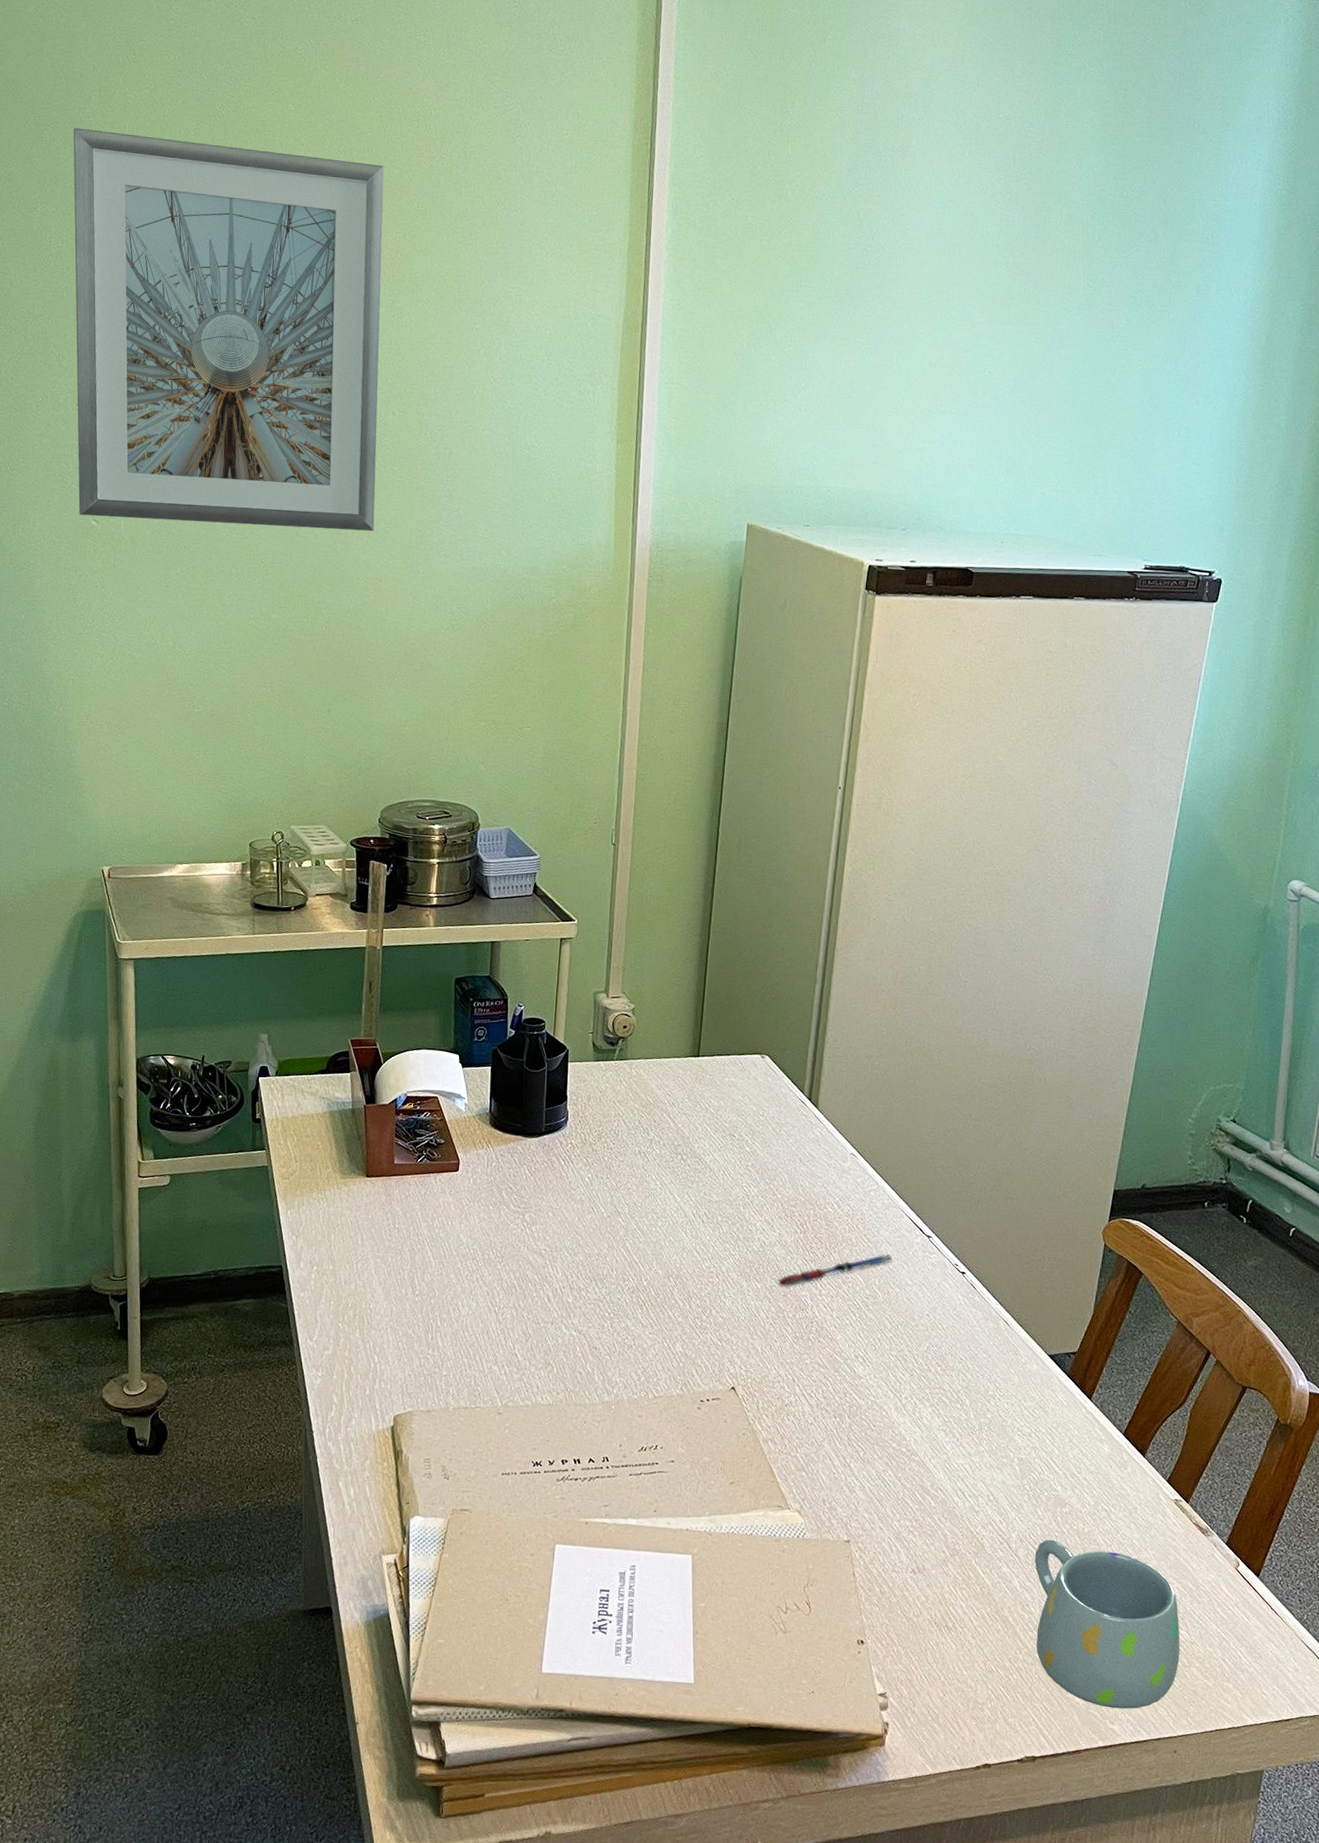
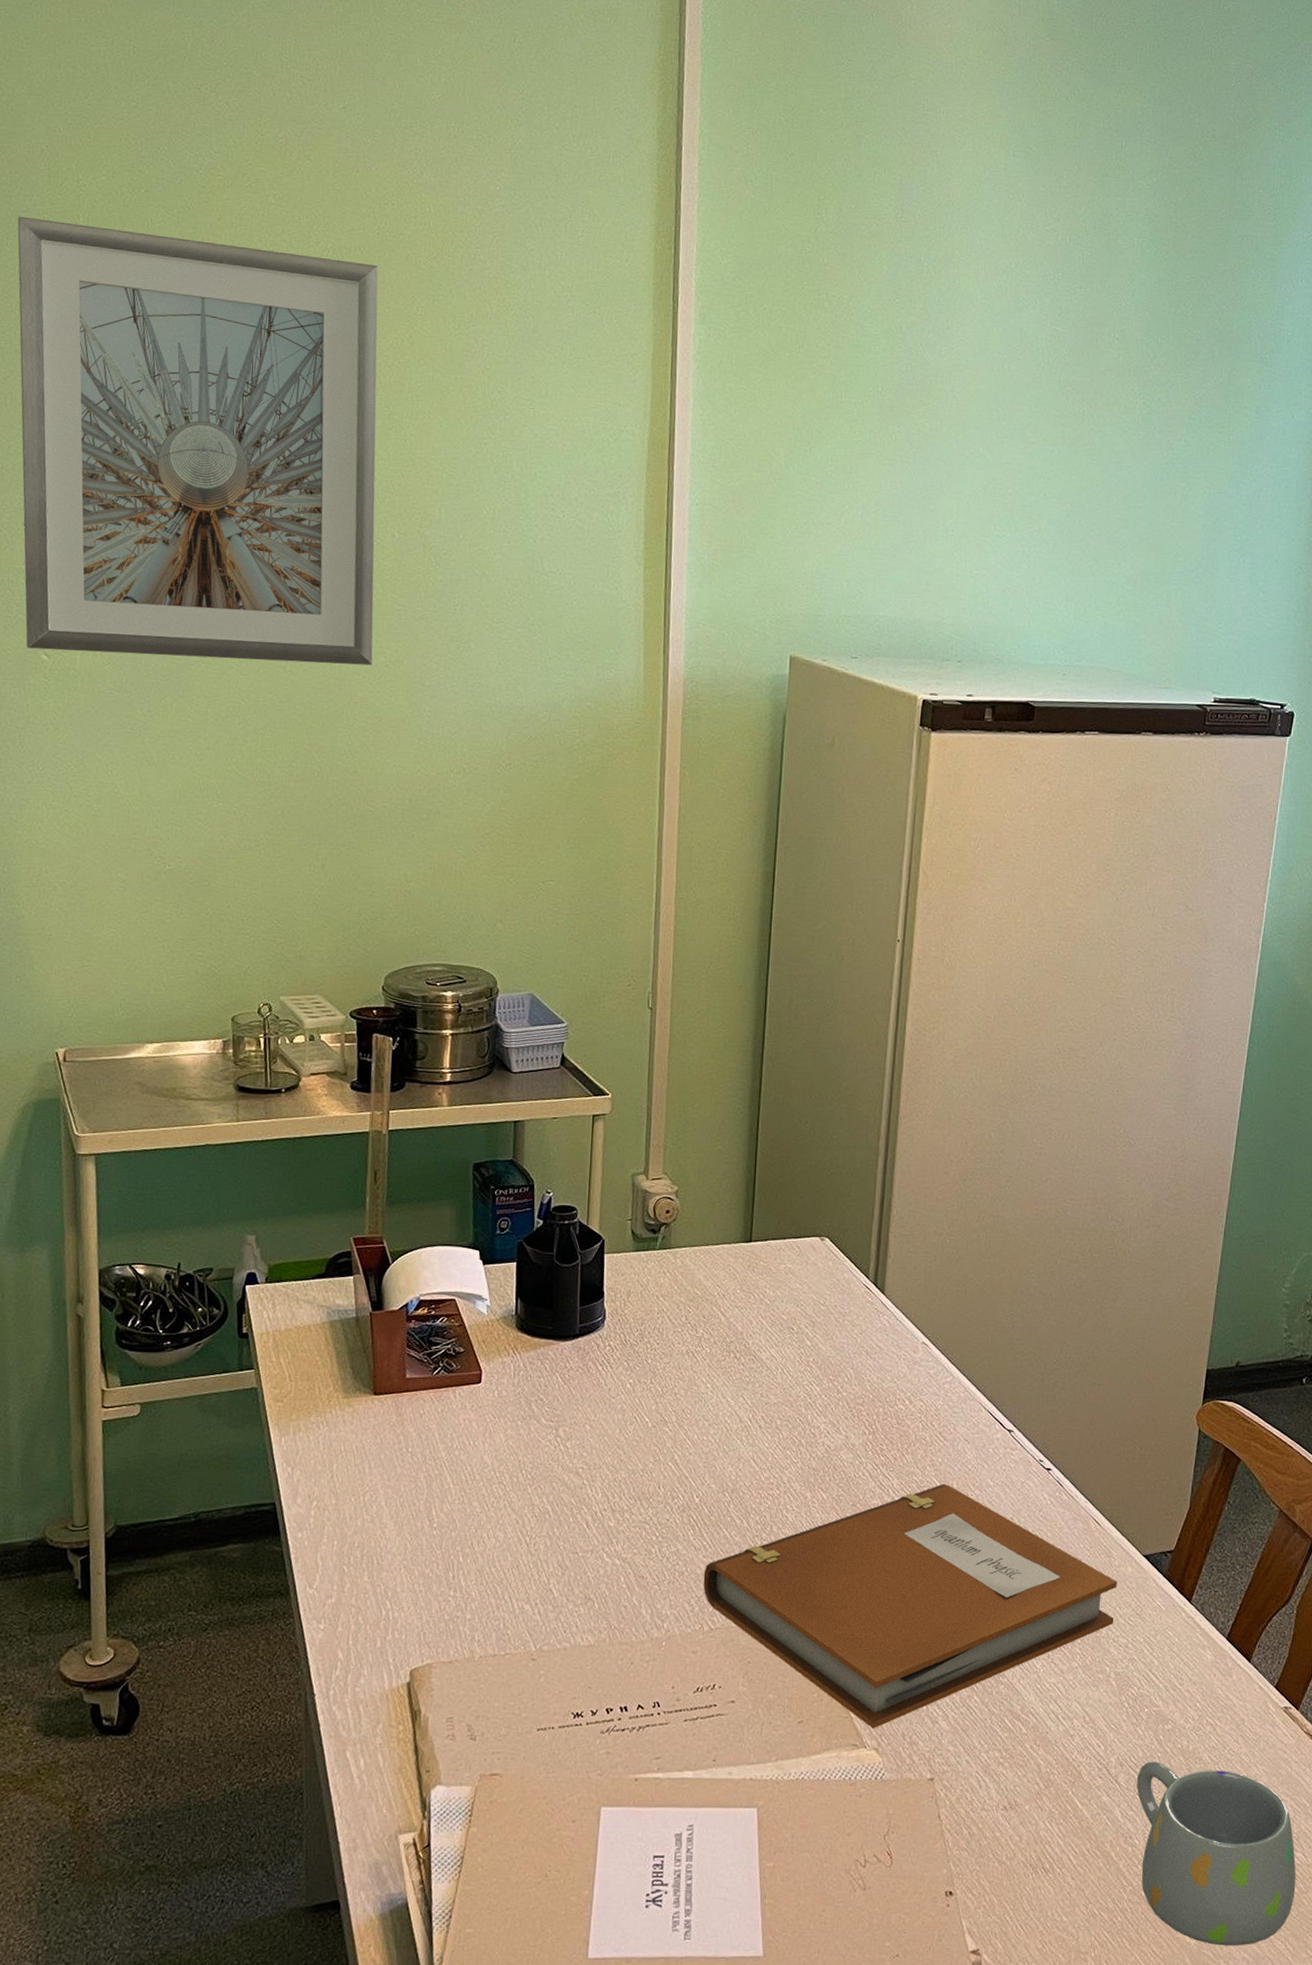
notebook: none [649,1280,1023,1494] -> present [703,1483,1117,1729]
pen: present [777,1254,894,1288] -> none [845,1453,973,1497]

